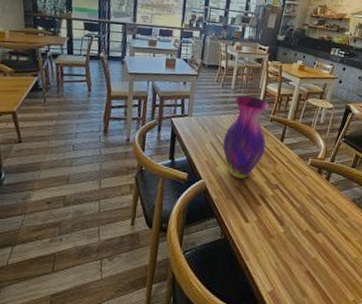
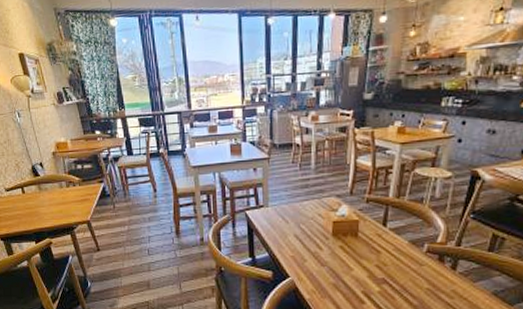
vase: present [223,95,270,179] -> none [309,174,364,274]

